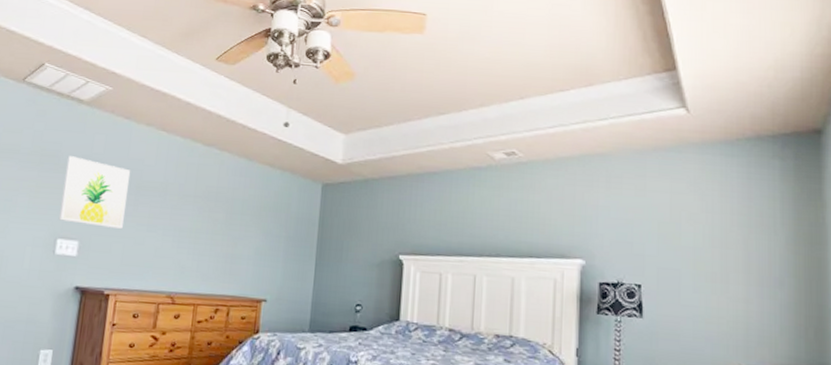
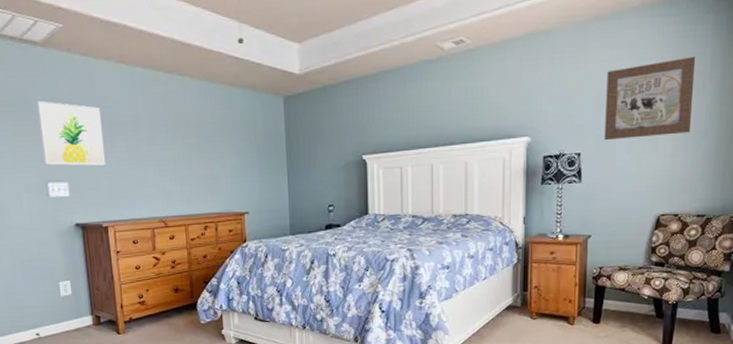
wall art: none [667,199,765,279] -> present [604,56,696,141]

